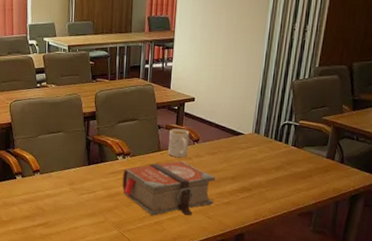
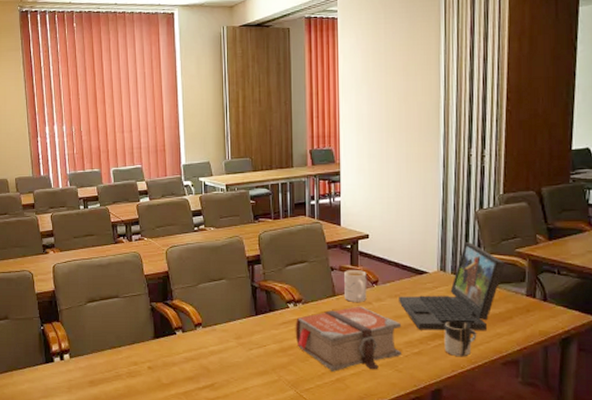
laptop: none [215,108,312,186] -> present [399,241,505,331]
cup: none [250,176,280,208] -> present [444,320,477,357]

